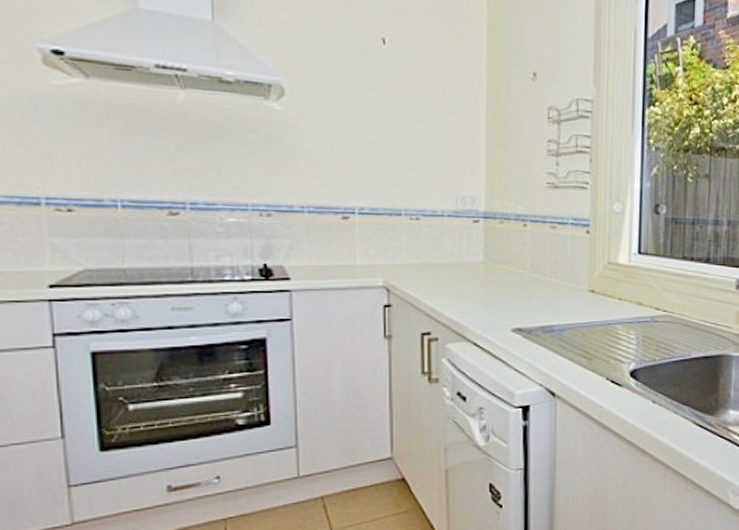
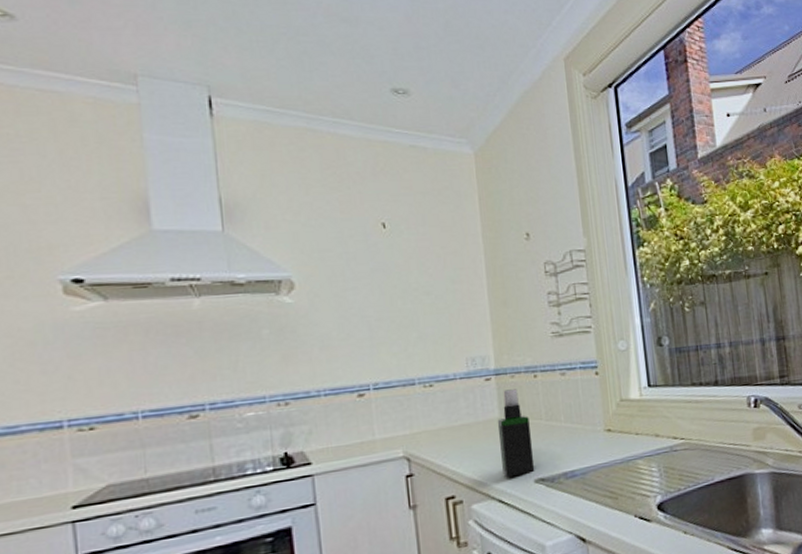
spray bottle: none [480,235,514,323] -> present [497,389,535,478]

